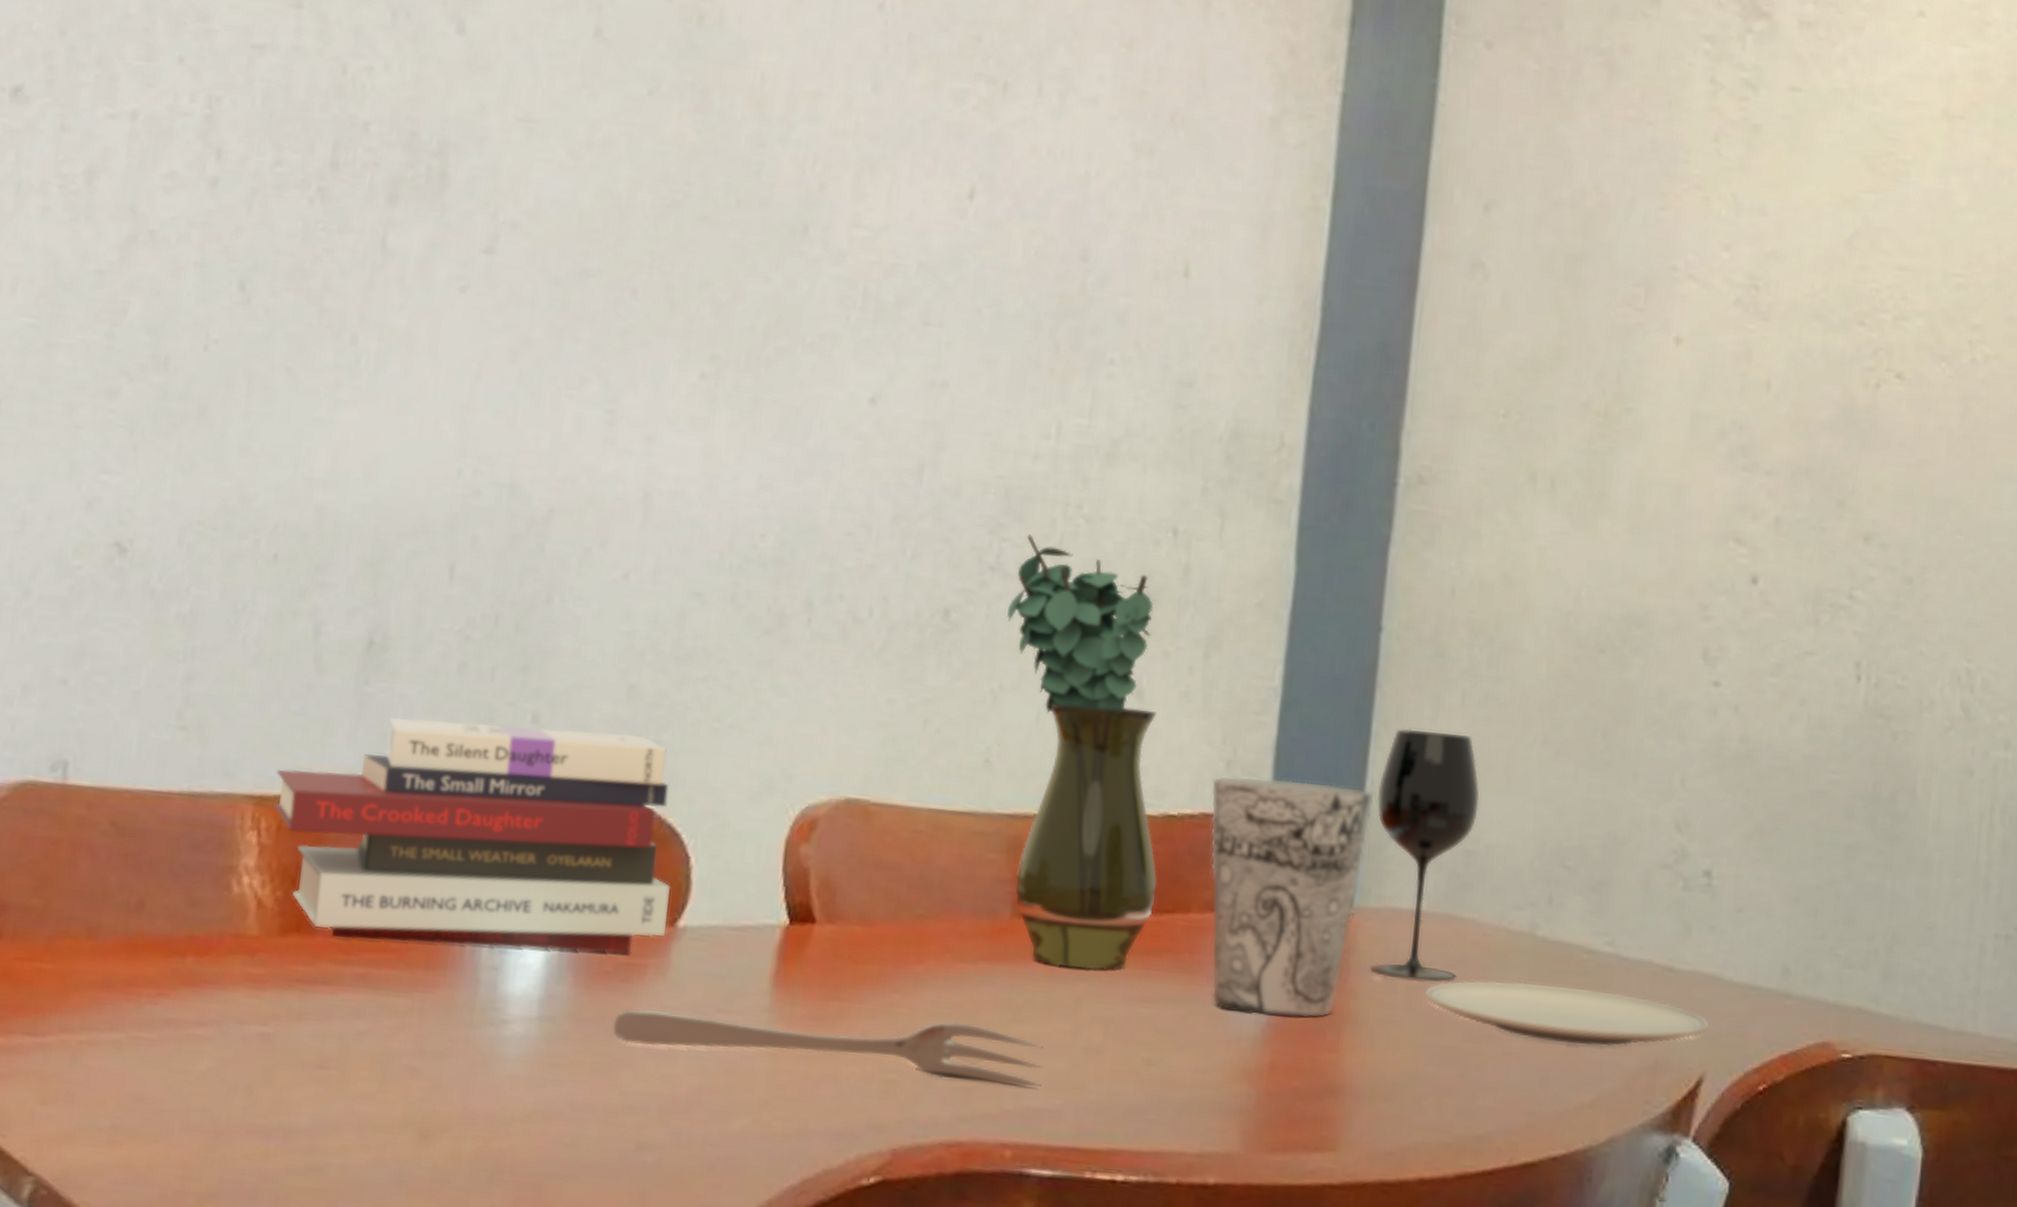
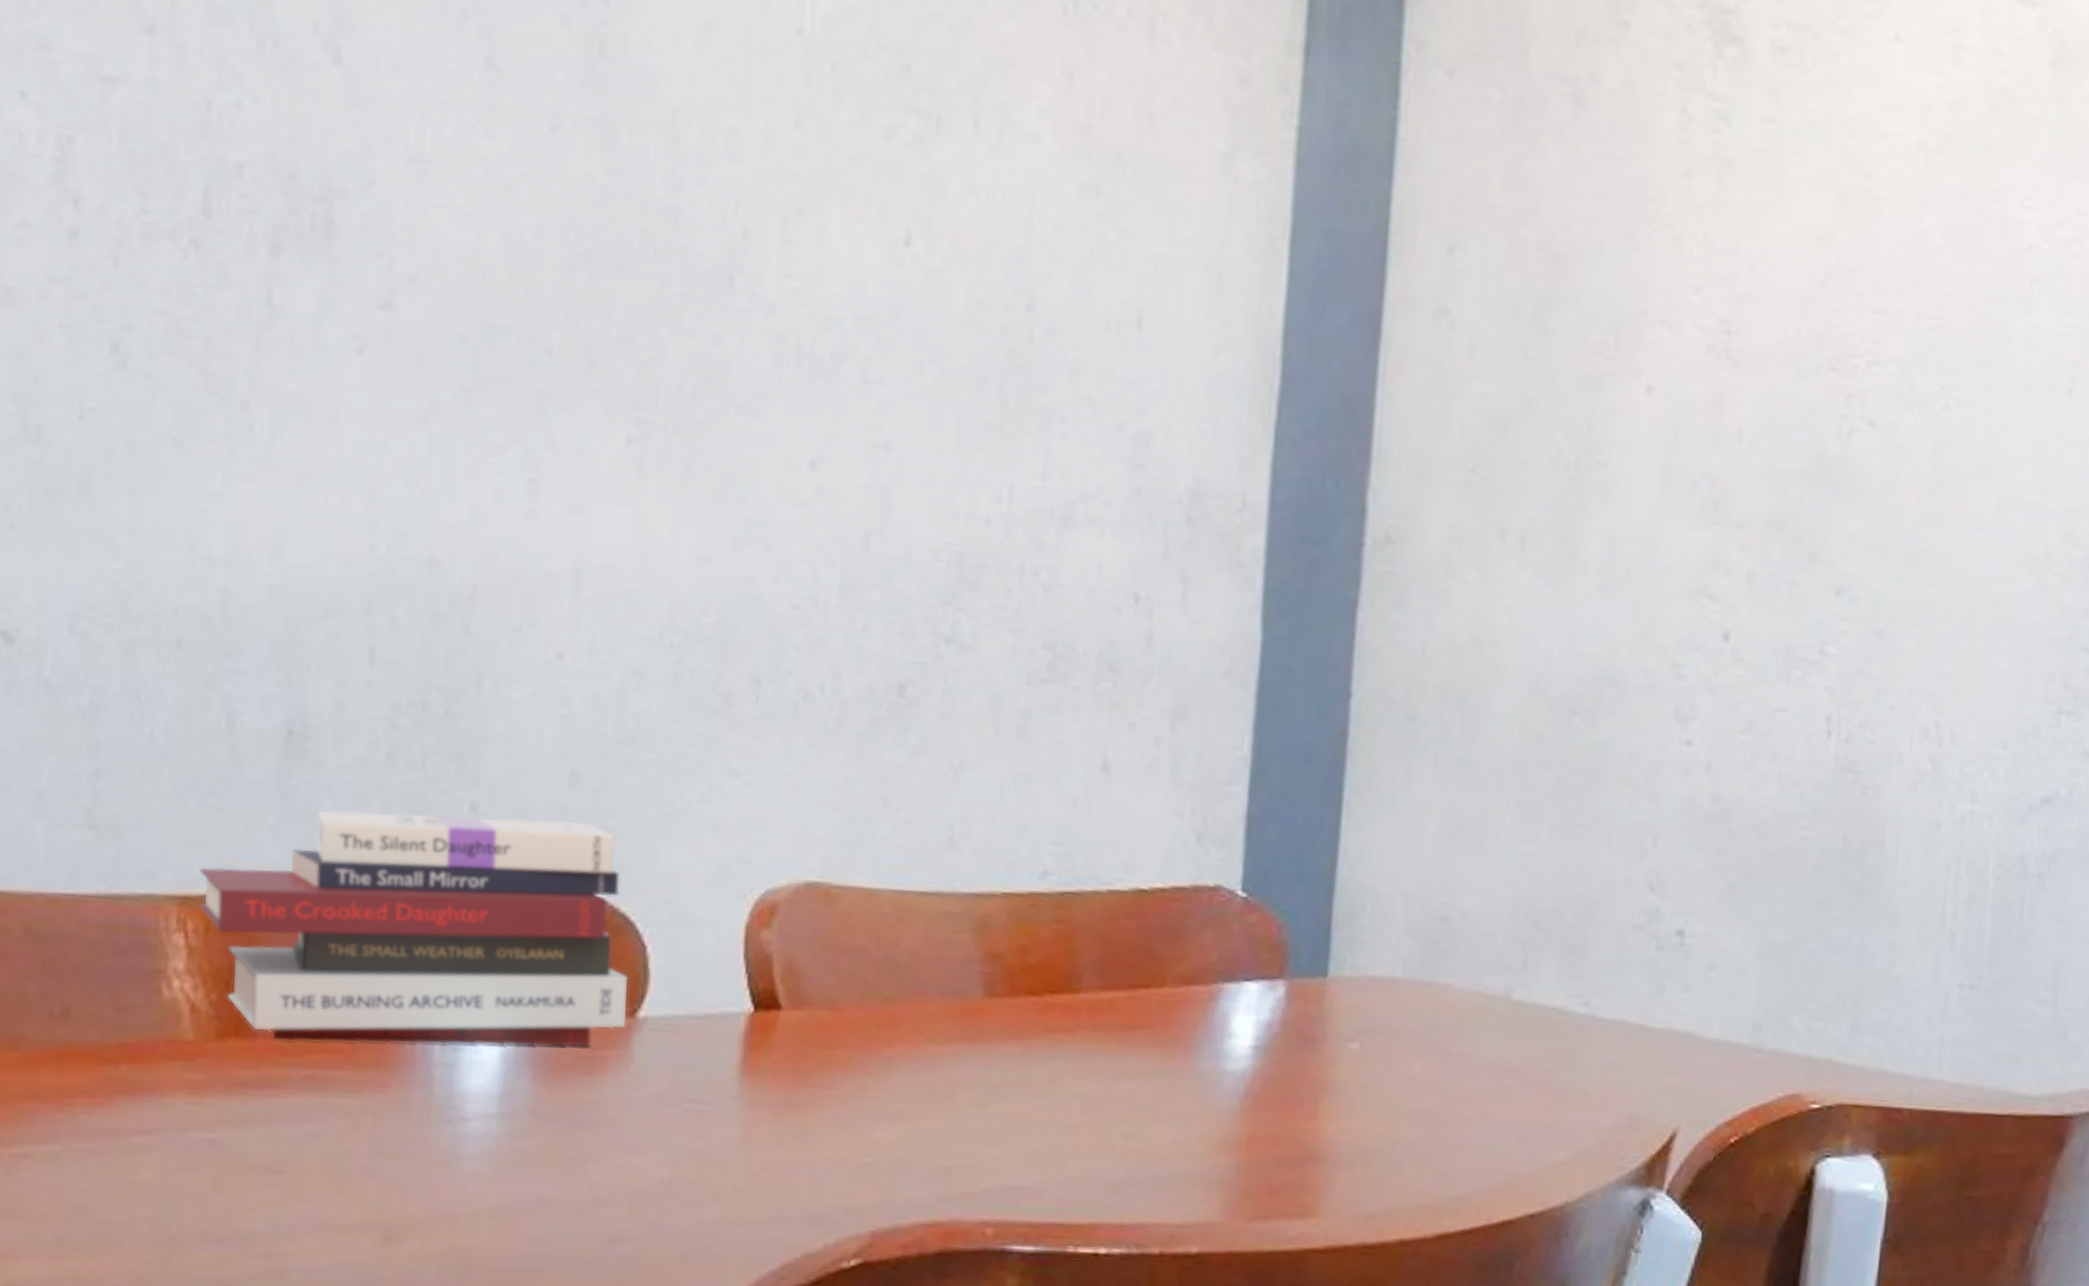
fork: present [613,1008,1044,1087] -> none [577,1101,1021,1165]
vase: present [1006,534,1157,969] -> none [964,604,1130,1046]
cup: present [1210,775,1375,1019] -> none [1181,848,1349,1089]
wine glass: present [1369,728,1480,984] -> none [1346,795,1454,1050]
plate: present [1424,980,1710,1046] -> none [1401,1045,1683,1105]

